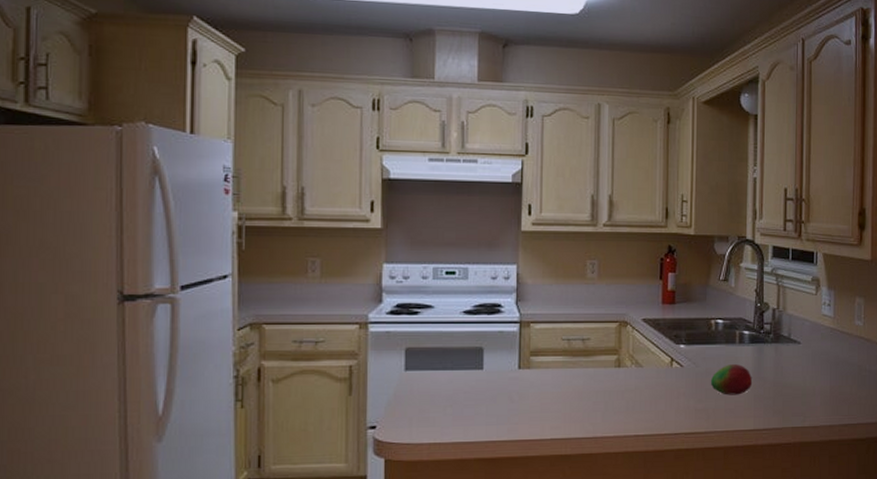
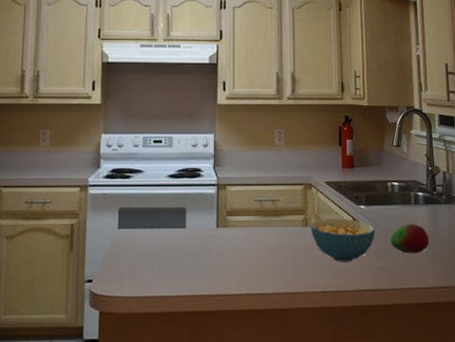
cereal bowl: none [623,359,694,405] -> present [310,219,375,262]

